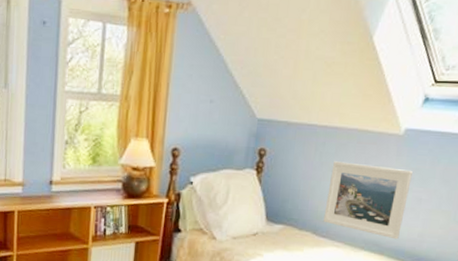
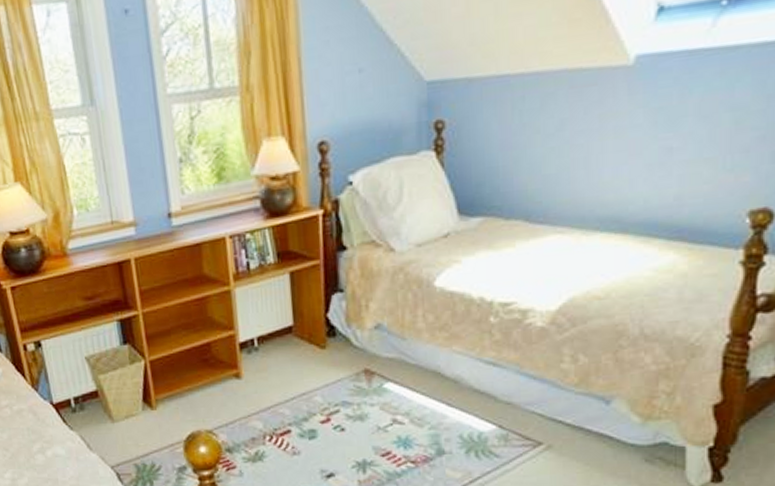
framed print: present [323,161,412,240] -> none [537,111,654,210]

